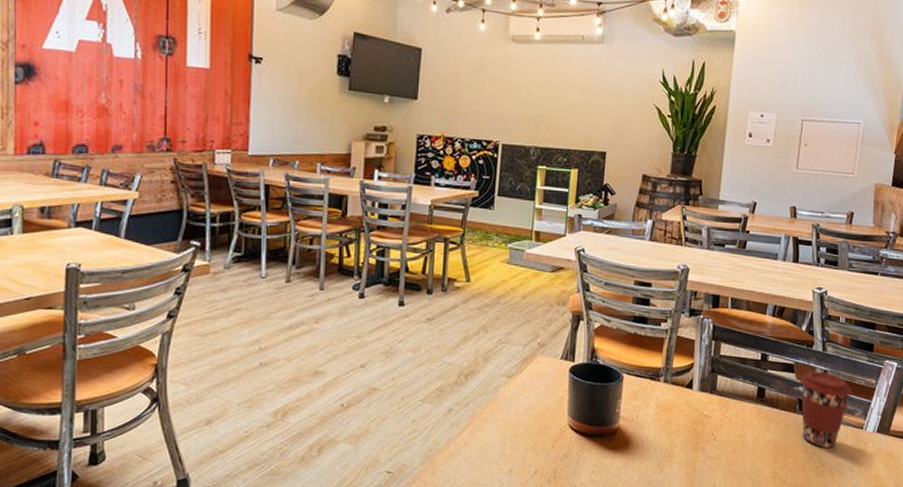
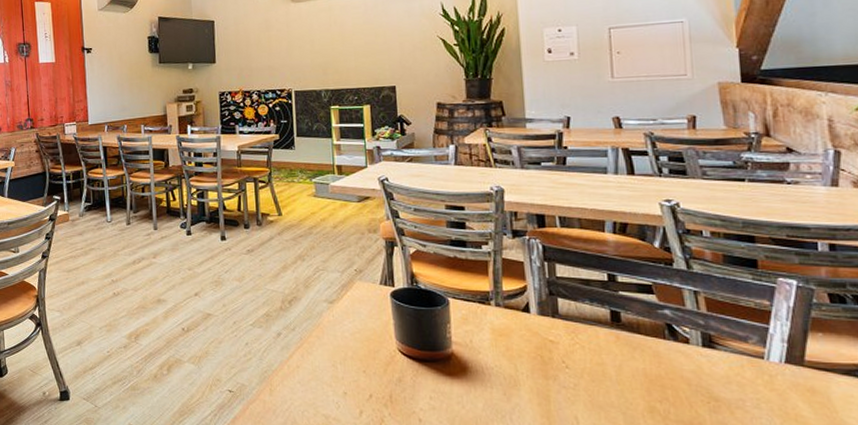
coffee cup: present [799,371,852,449] -> none [662,292,739,381]

